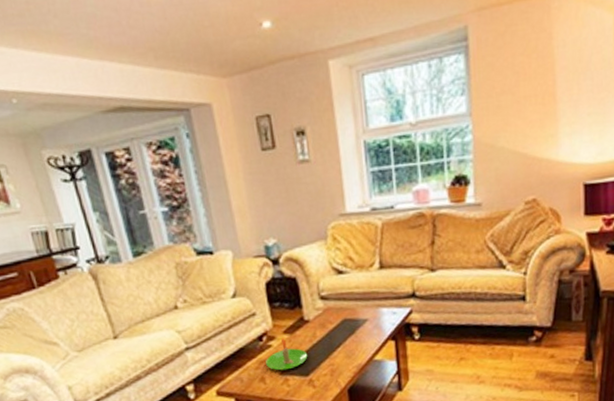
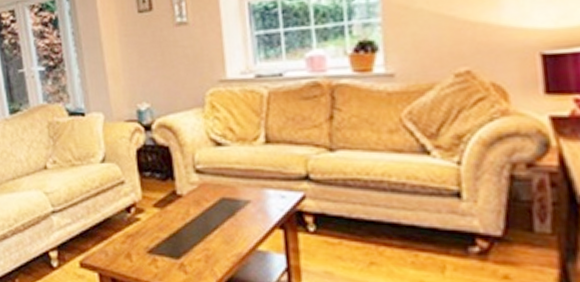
candle: present [266,338,308,371] -> none [133,212,180,249]

